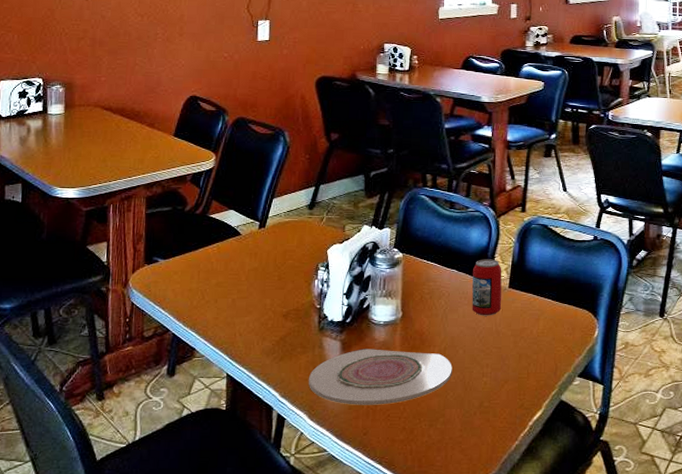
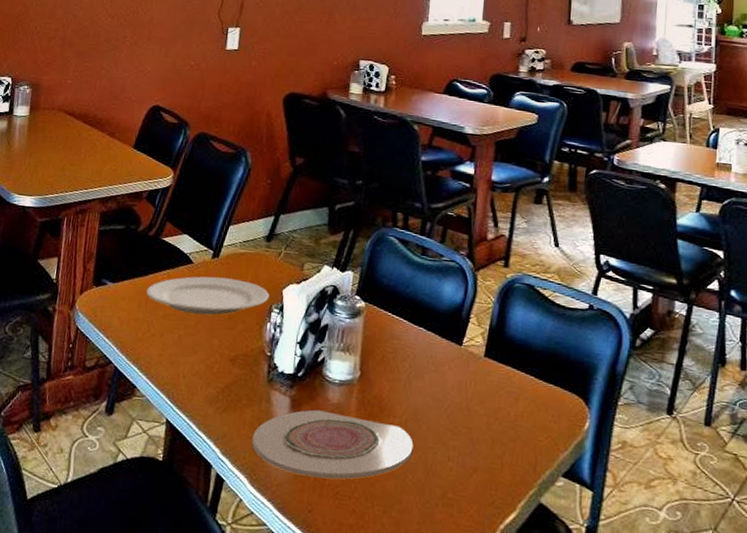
plate: none [198,245,315,279] -> present [146,276,270,316]
beverage can: present [472,259,502,316] -> none [440,318,478,388]

